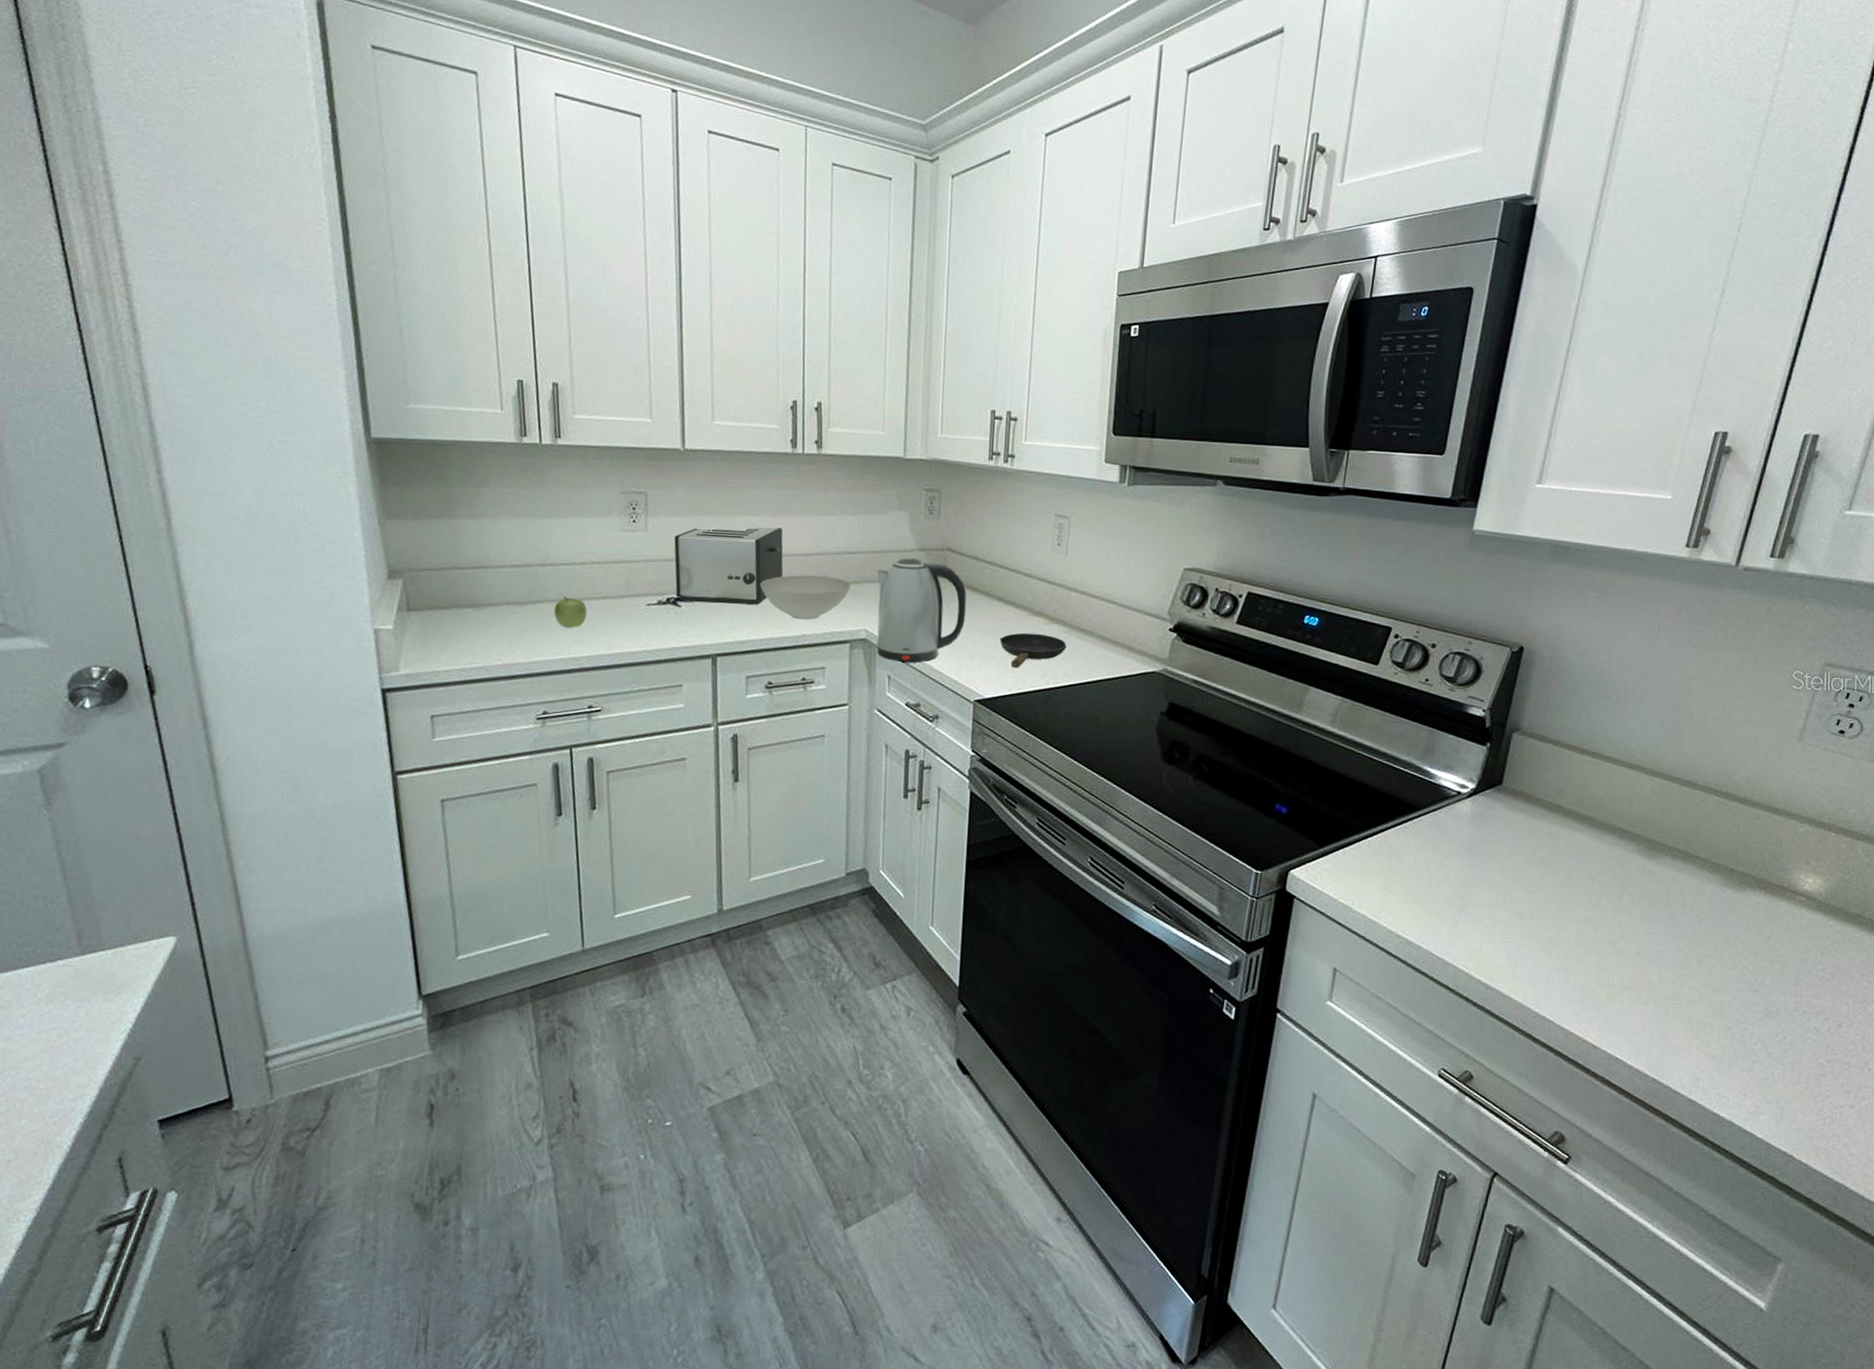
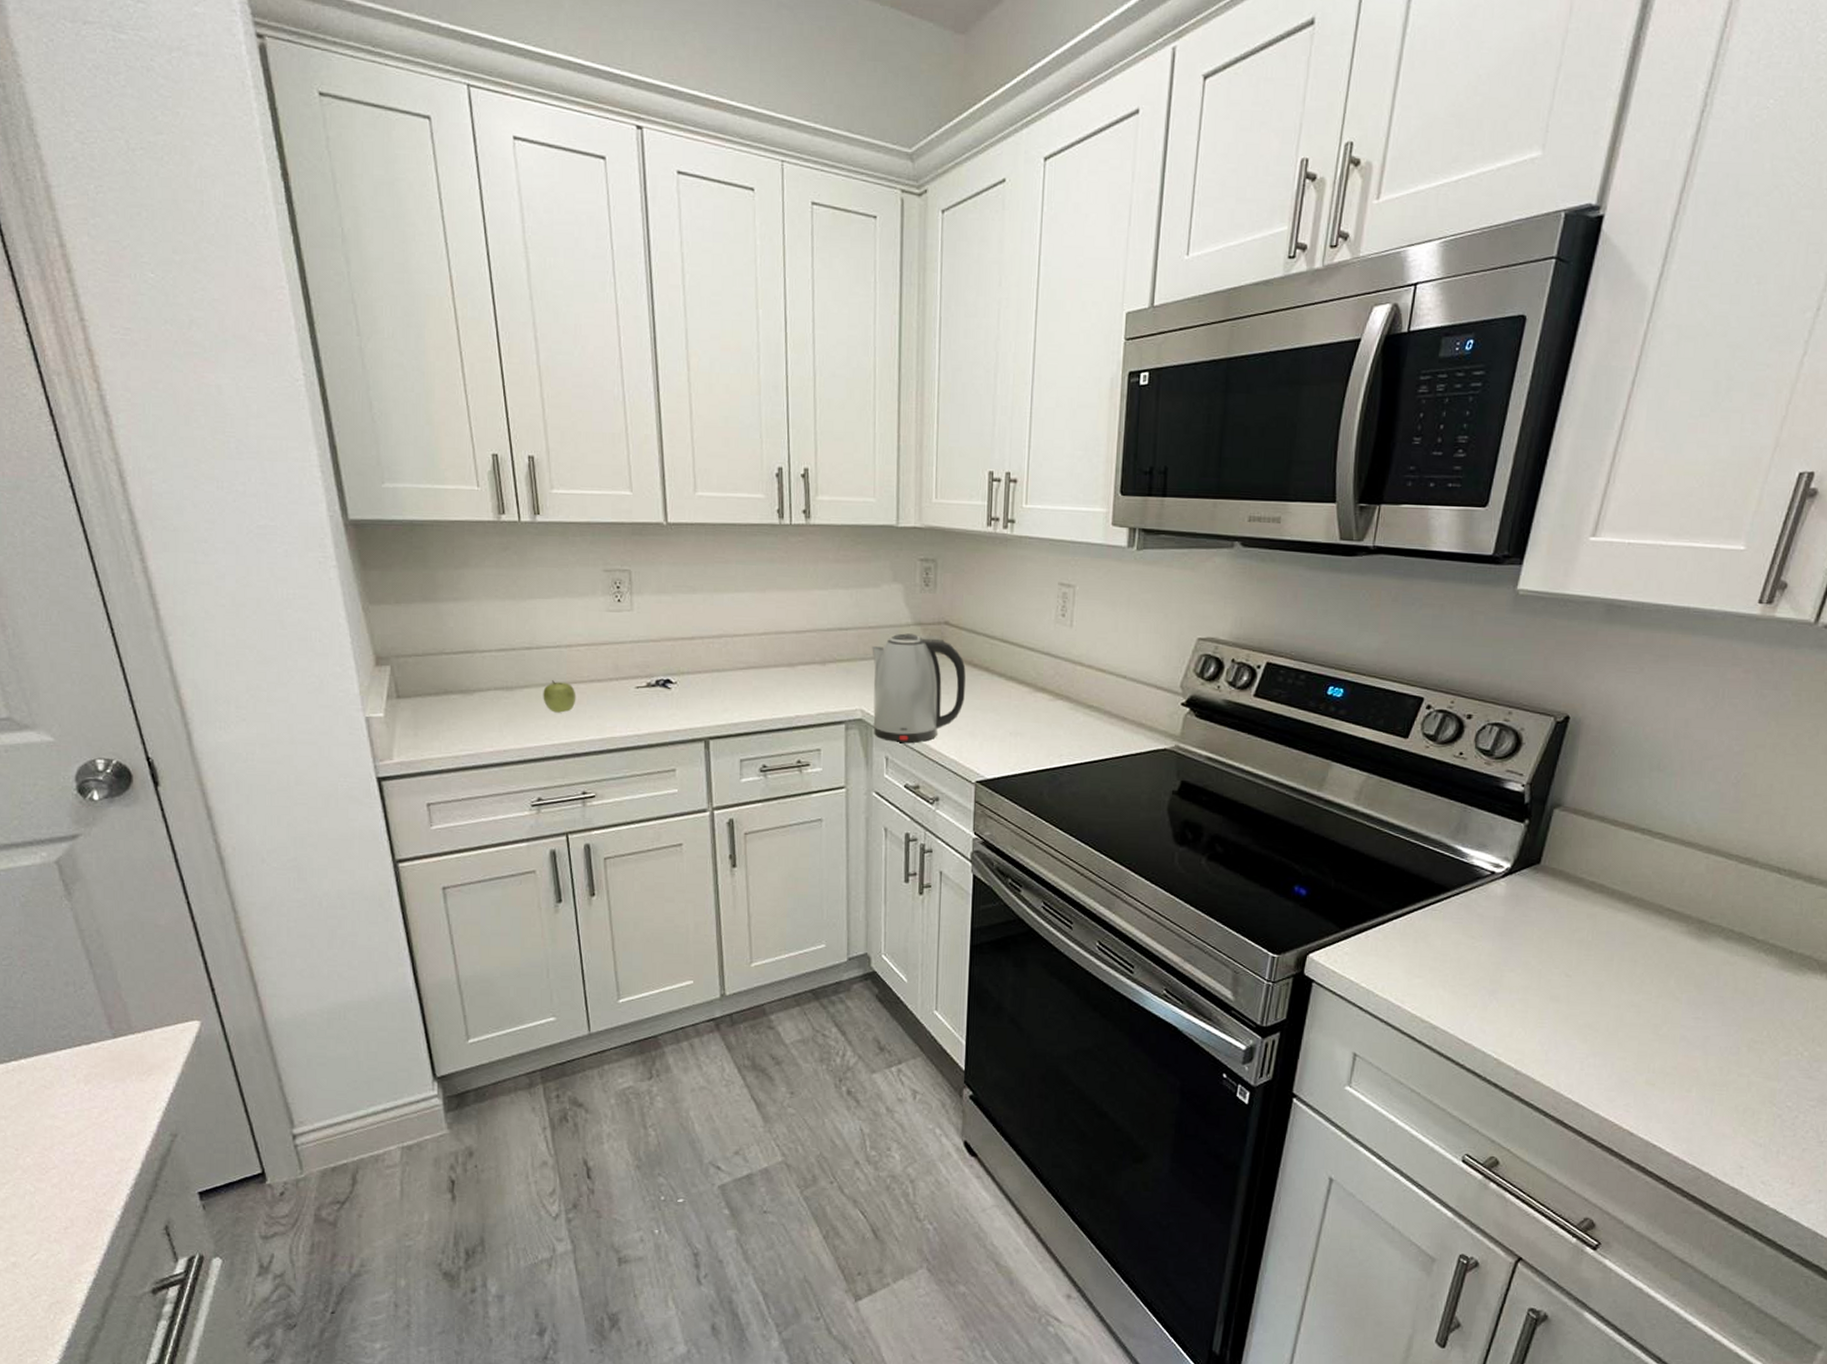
toaster: present [674,526,784,606] -> none [661,603,774,687]
bowl: present [760,575,850,620] -> none [751,653,844,701]
frying pan: present [999,632,1067,669] -> none [1001,710,1072,748]

